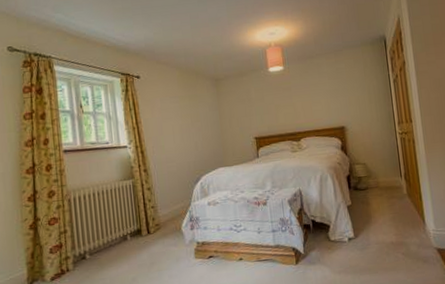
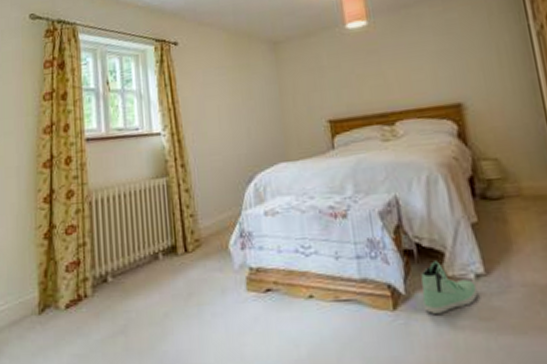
sneaker: none [314,231,350,265] -> present [421,260,478,314]

